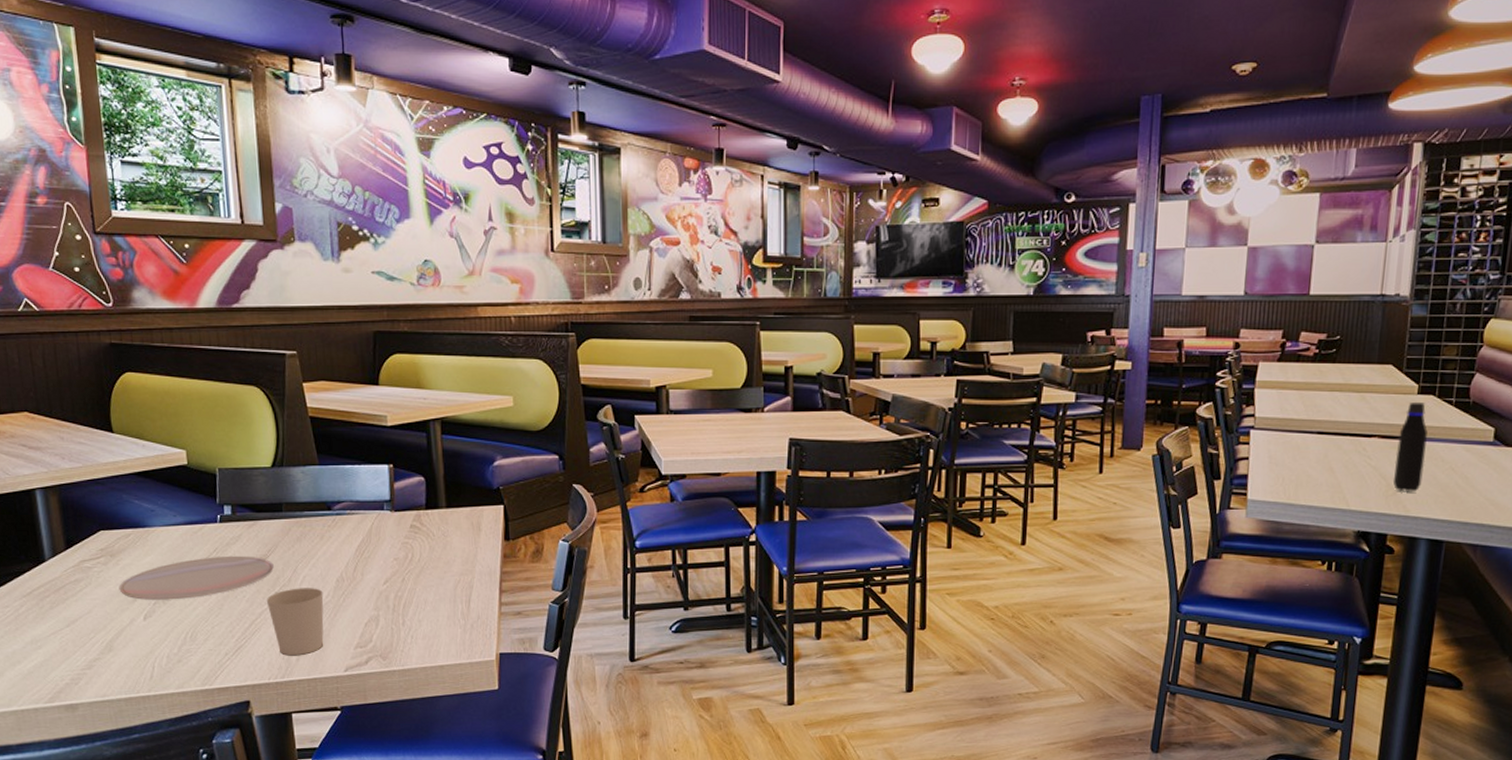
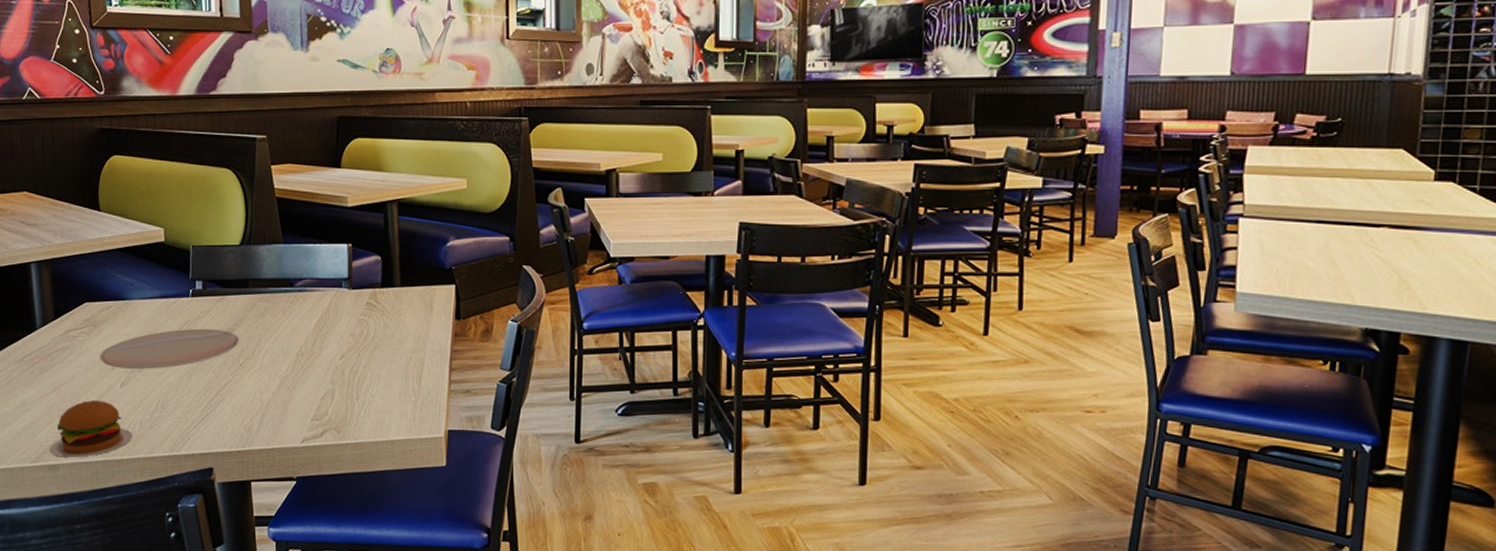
burger: none [66,634,160,697] -> present [50,399,133,458]
dixie cup: present [266,588,324,656] -> none [231,361,284,426]
water bottle: present [1393,403,1428,492] -> none [1407,190,1447,288]

